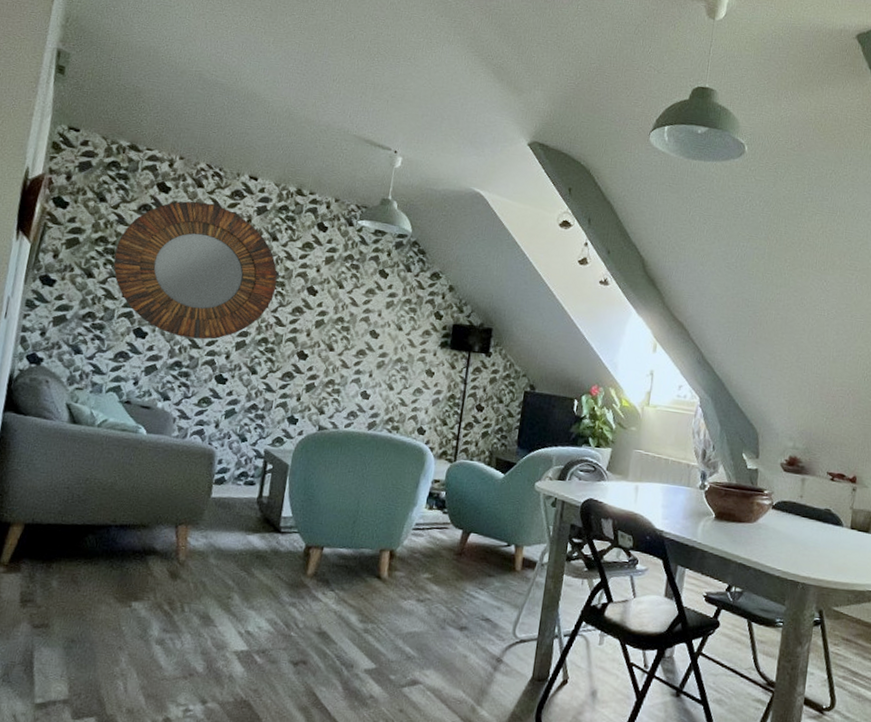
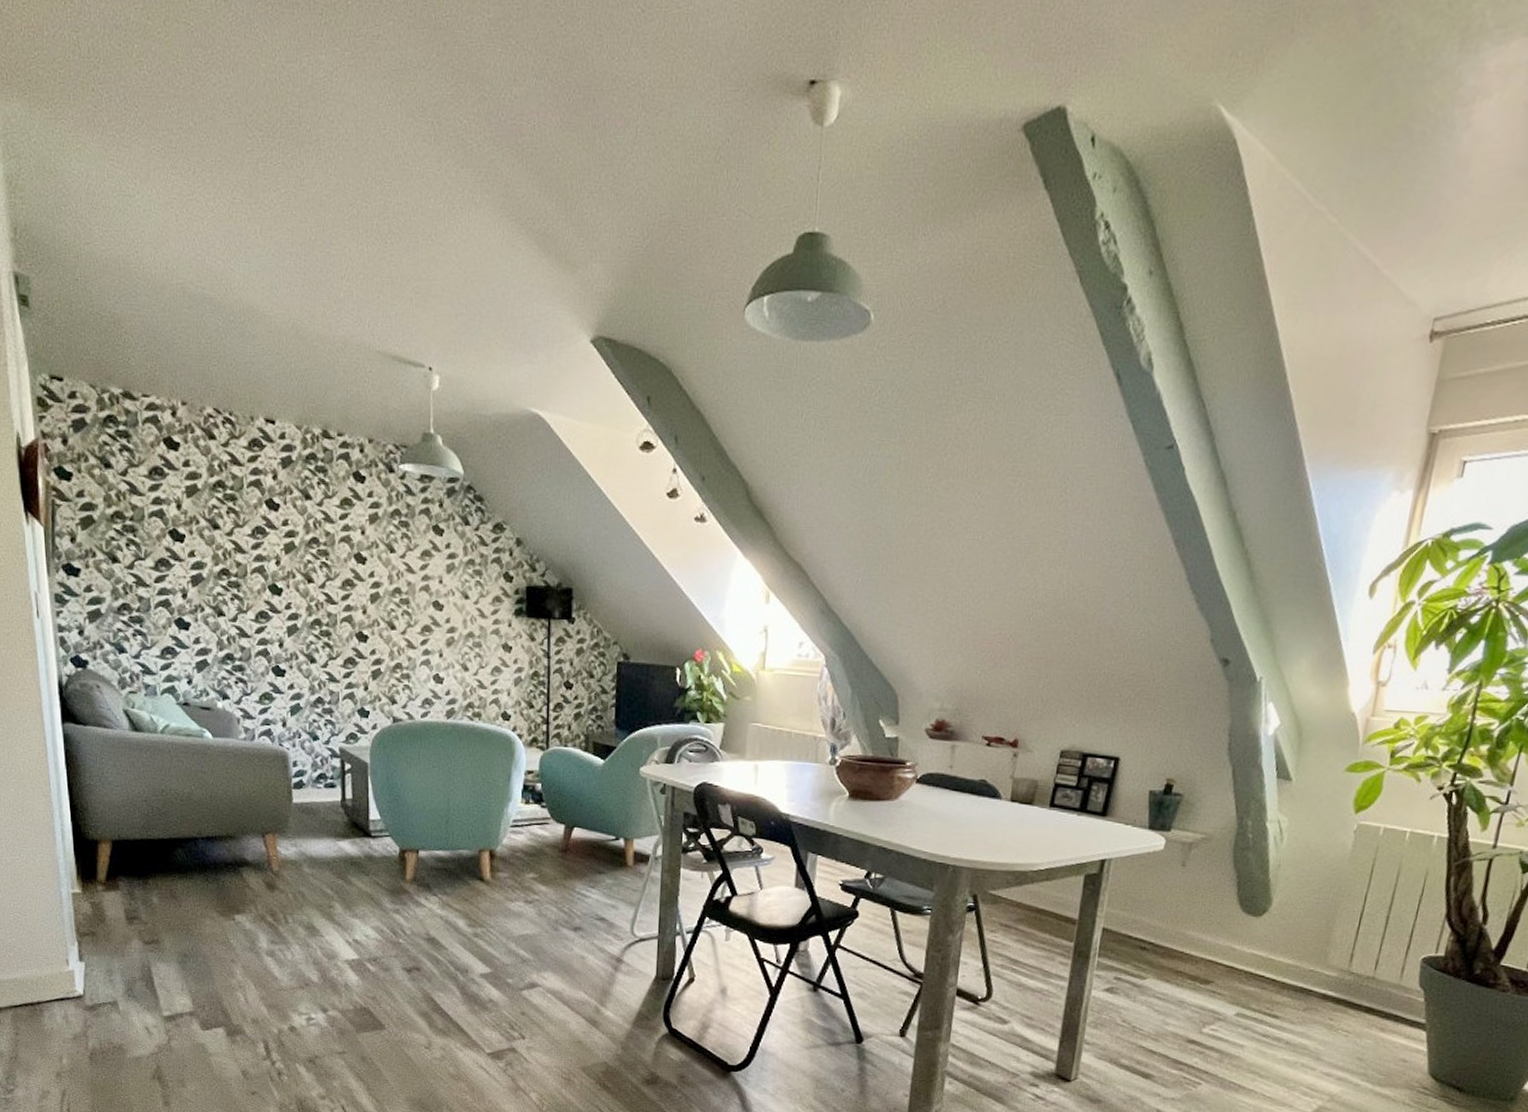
home mirror: present [113,201,278,340] -> none [135,457,320,626]

